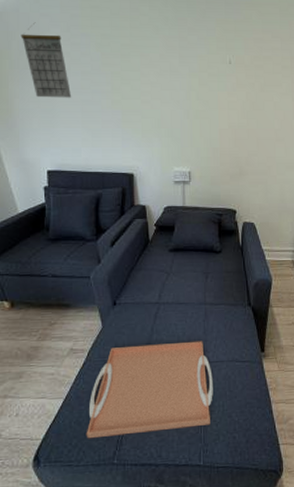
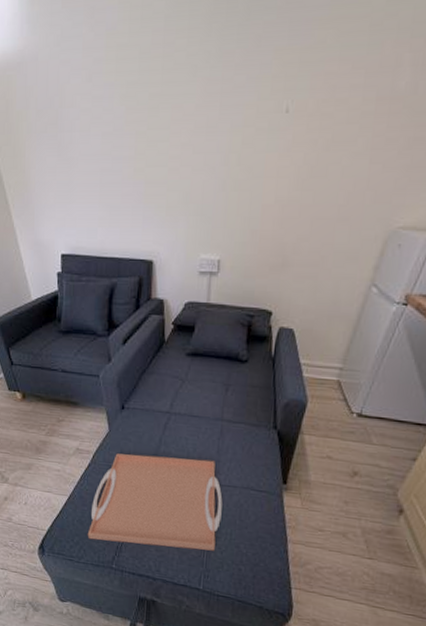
calendar: present [21,22,72,98] -> none [39,72,91,167]

